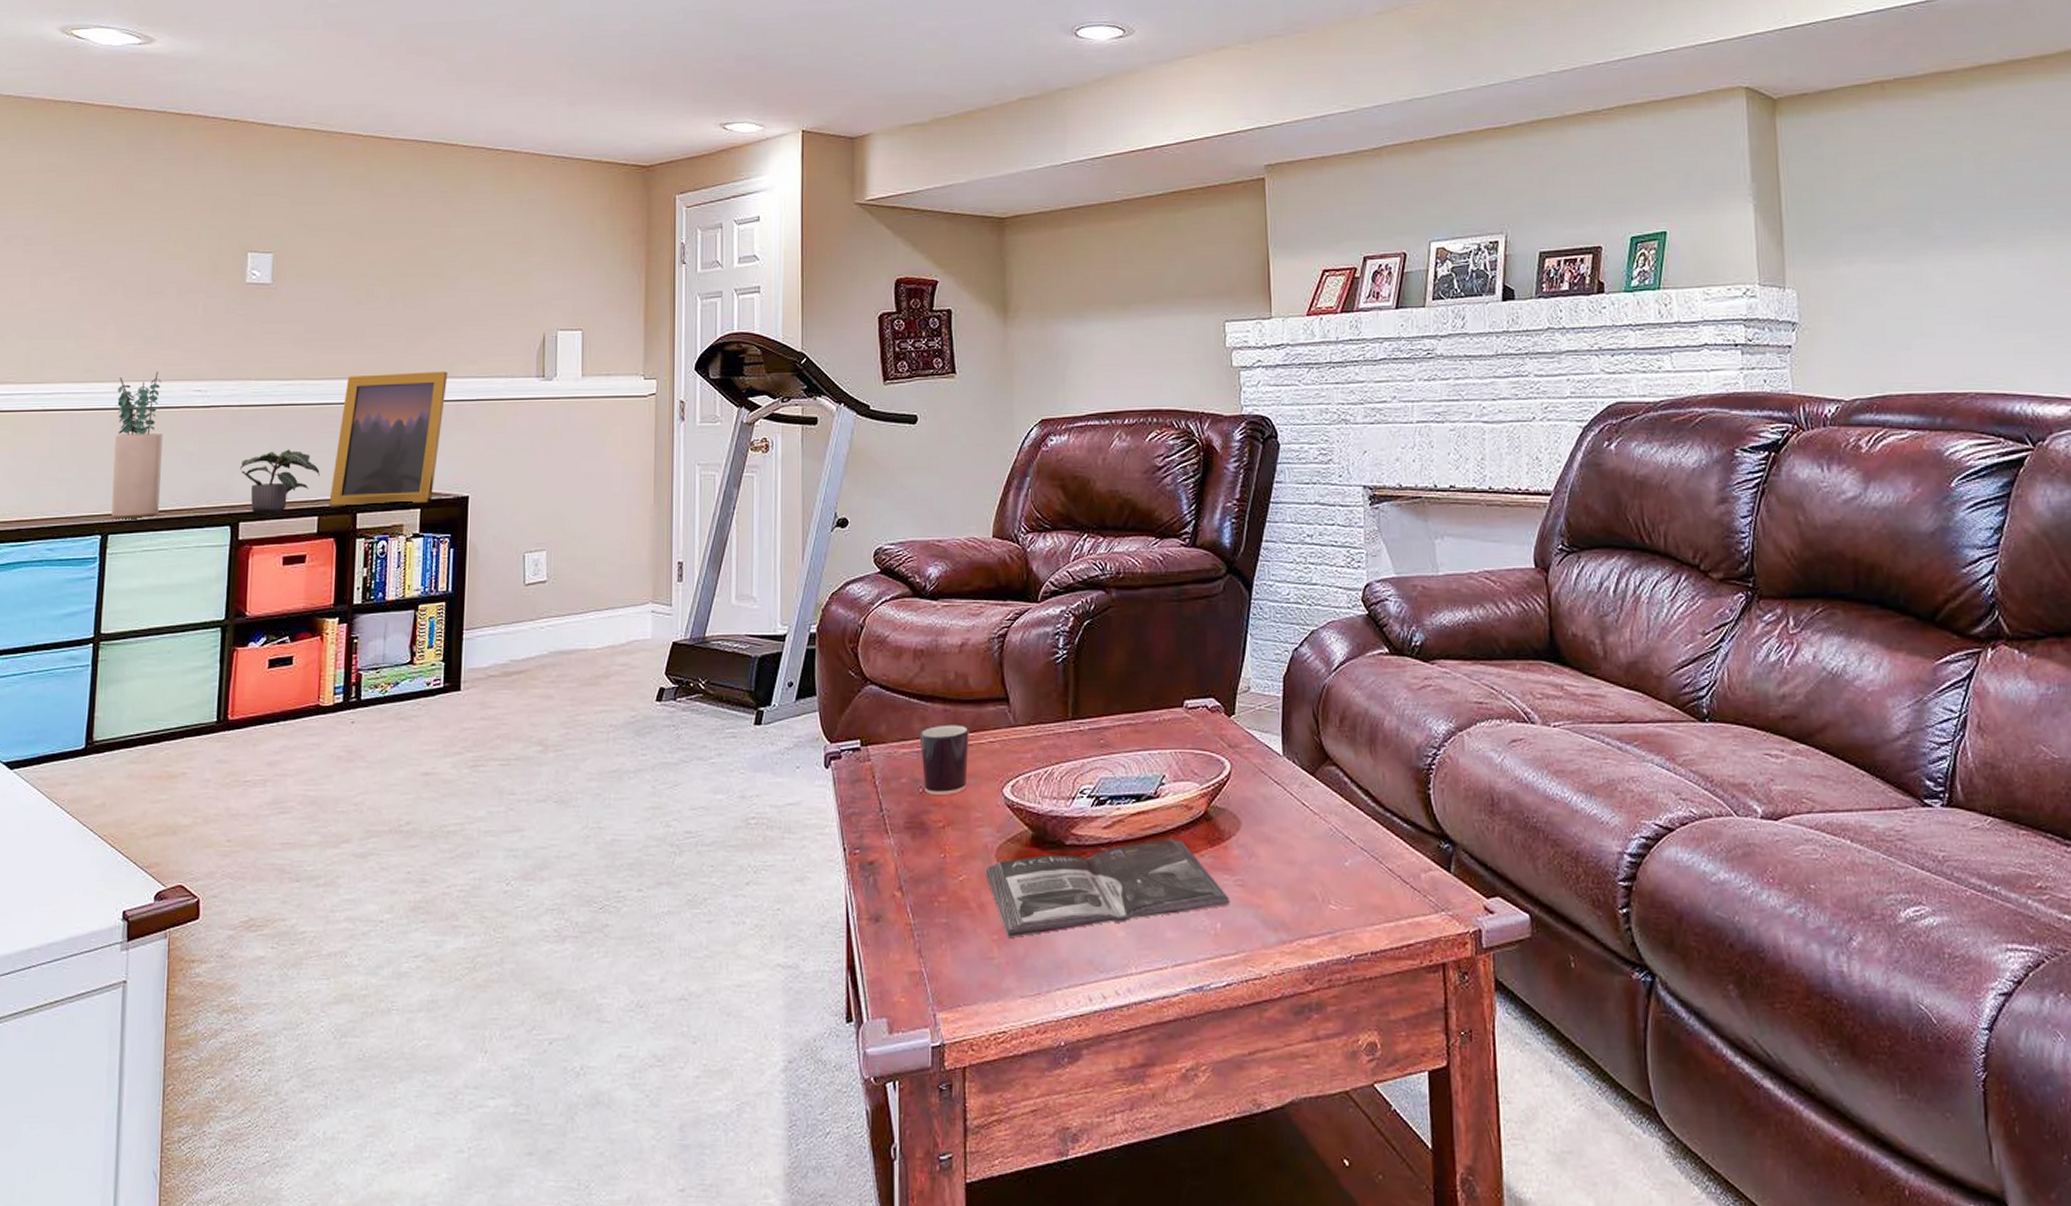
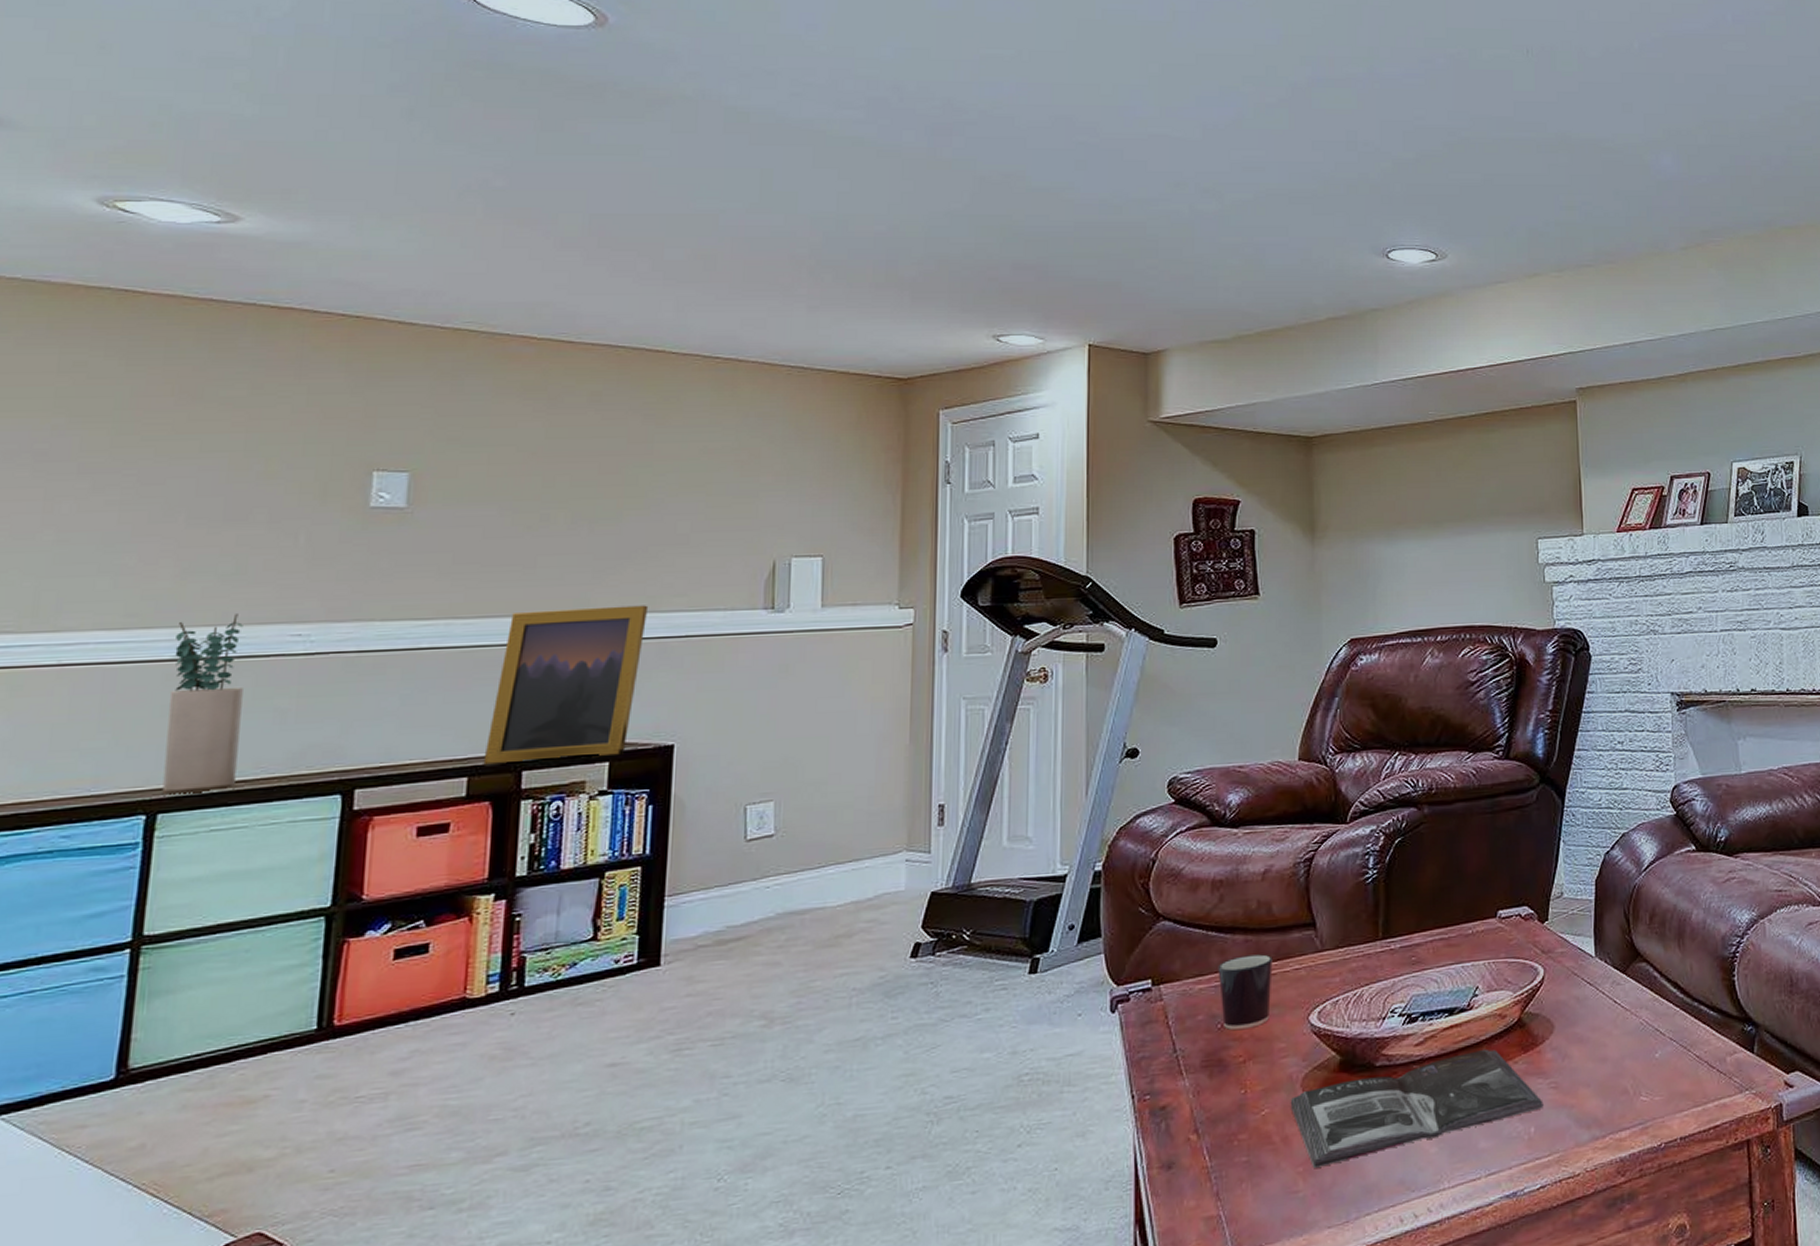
potted plant: present [240,449,320,514] -> none [357,700,471,779]

